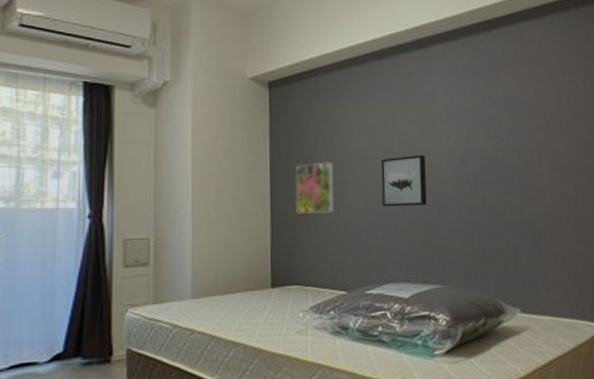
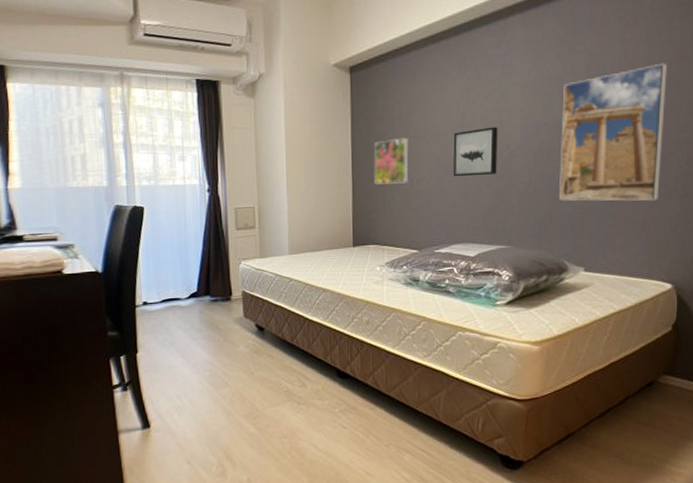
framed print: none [485,102,581,237] -> present [560,63,667,201]

